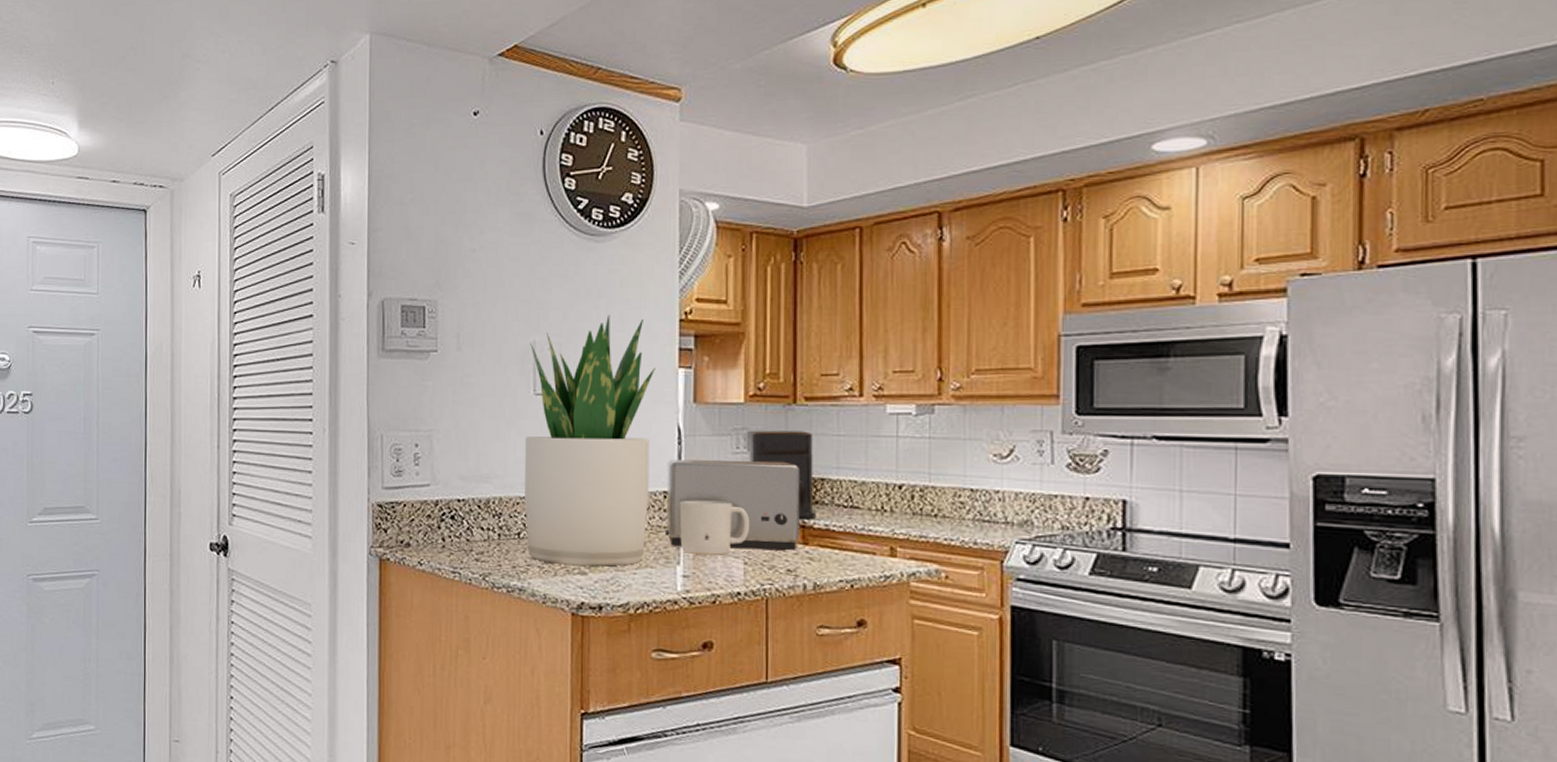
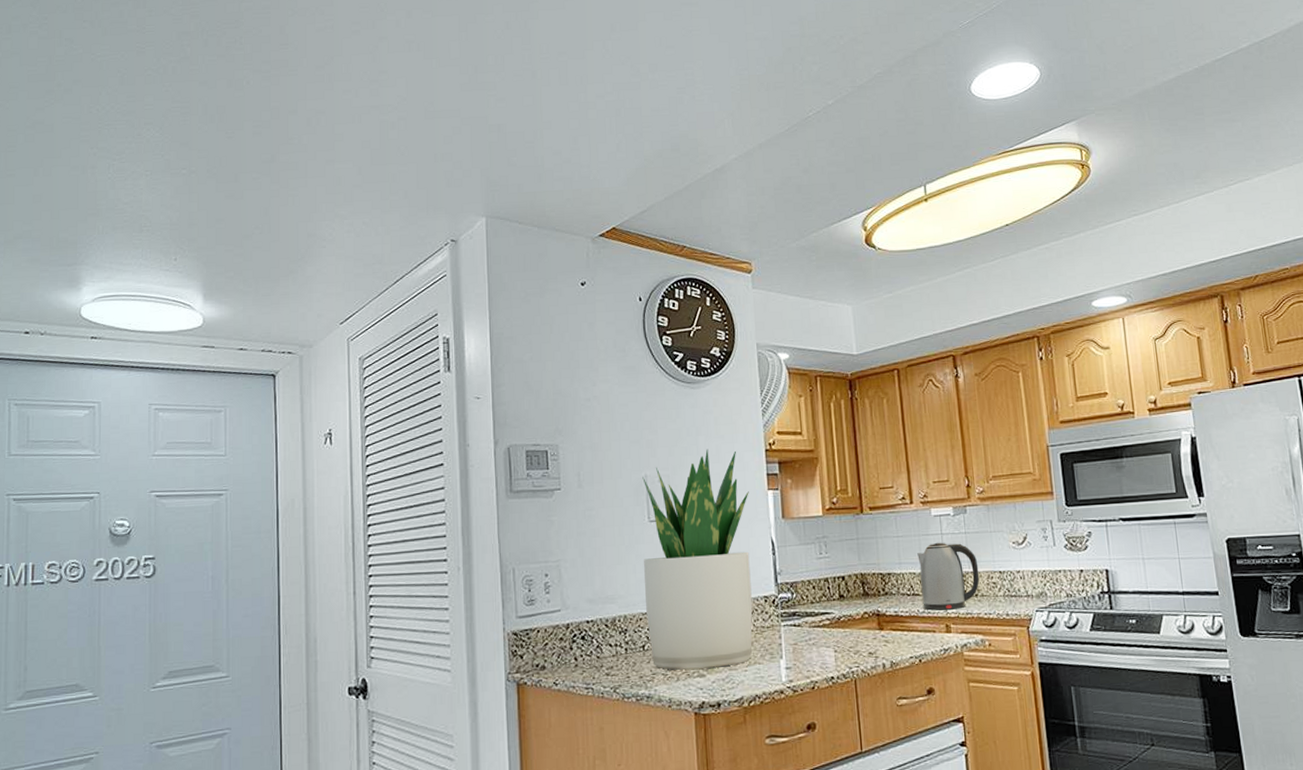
toaster: present [665,459,803,551] -> none [765,561,876,643]
mug: present [679,500,751,555] -> none [778,599,837,648]
coffee maker: present [746,429,817,522] -> none [826,534,888,610]
kettle: none [862,446,943,531] -> present [917,542,980,611]

